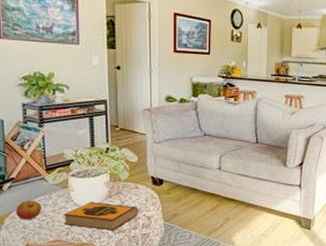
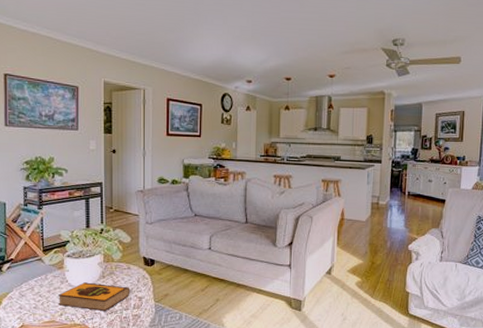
apple: present [16,200,42,220] -> none [13,280,38,301]

